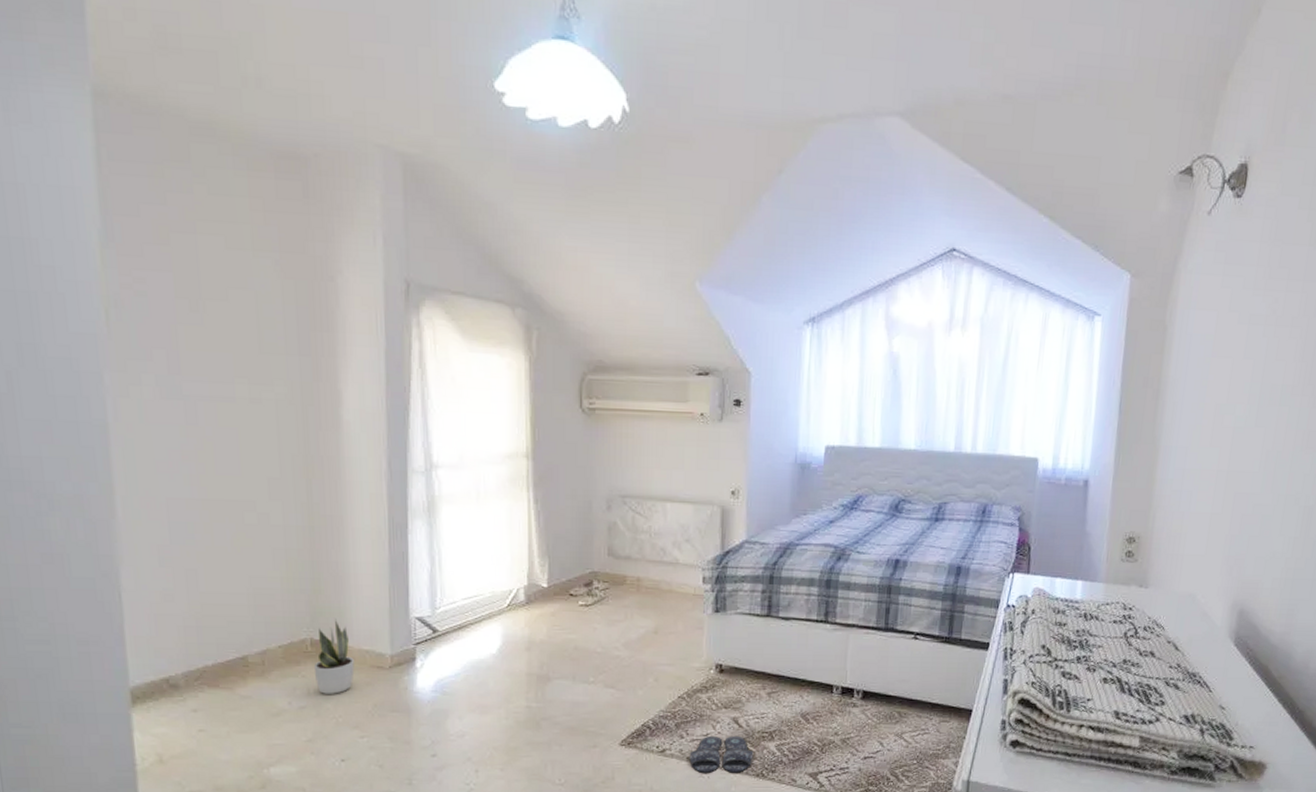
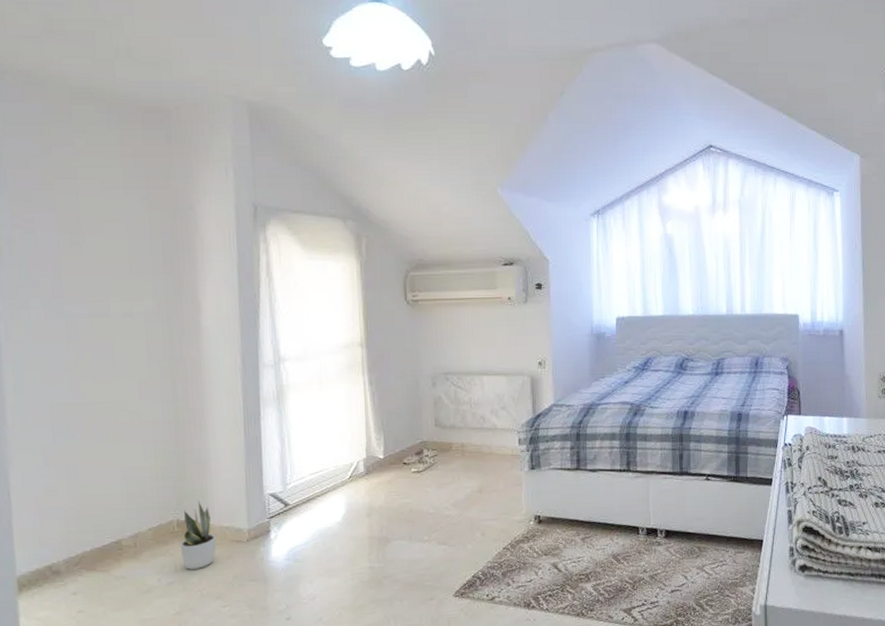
slippers: present [689,735,754,774] -> none [516,579,573,617]

